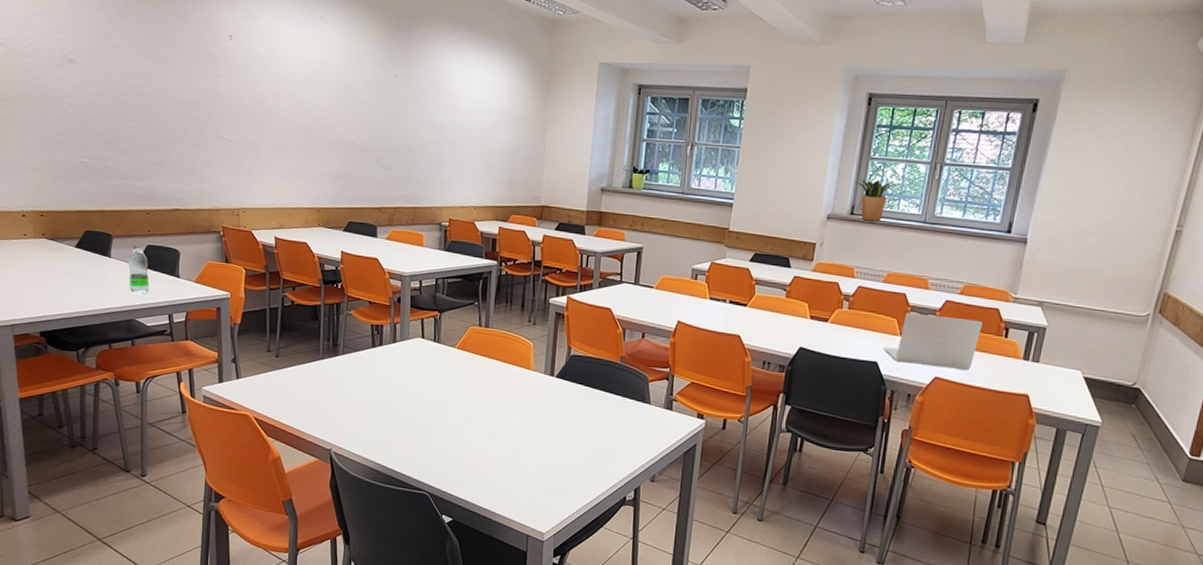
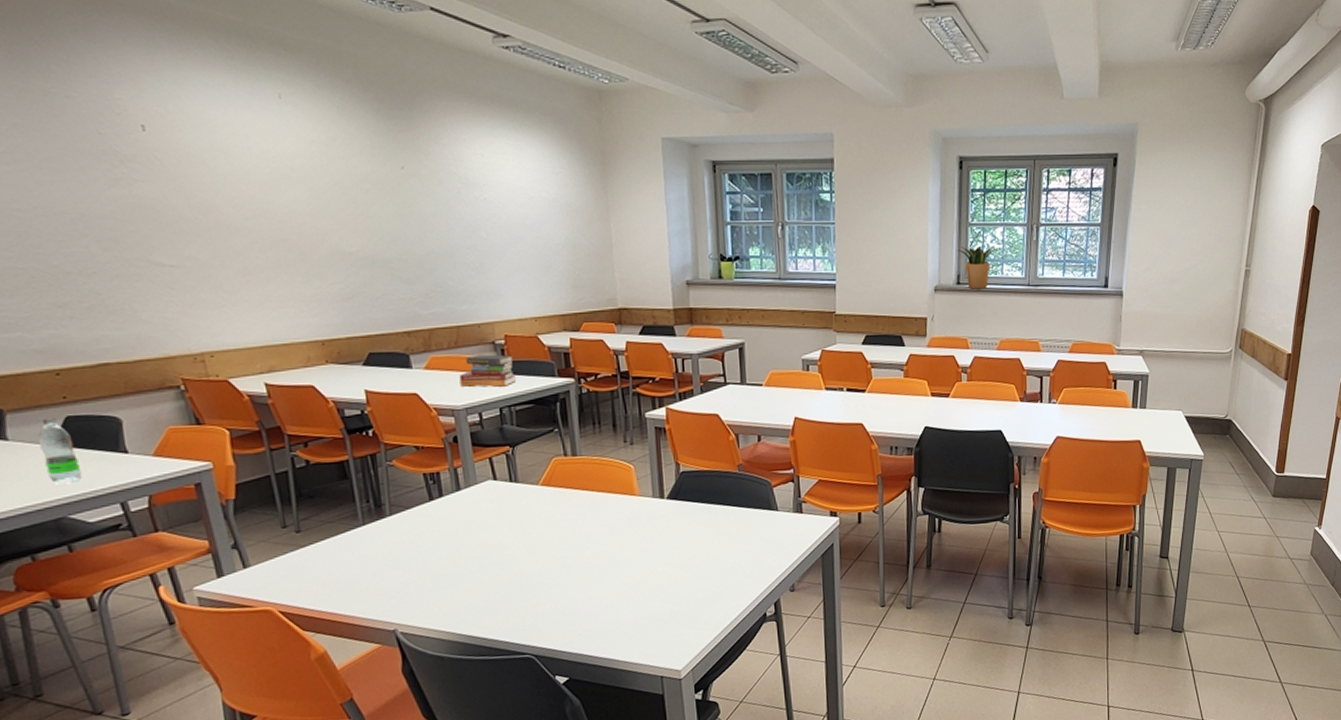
books: none [410,232,452,261] -> present [459,354,516,387]
laptop: present [883,313,983,370] -> none [1006,375,1093,427]

